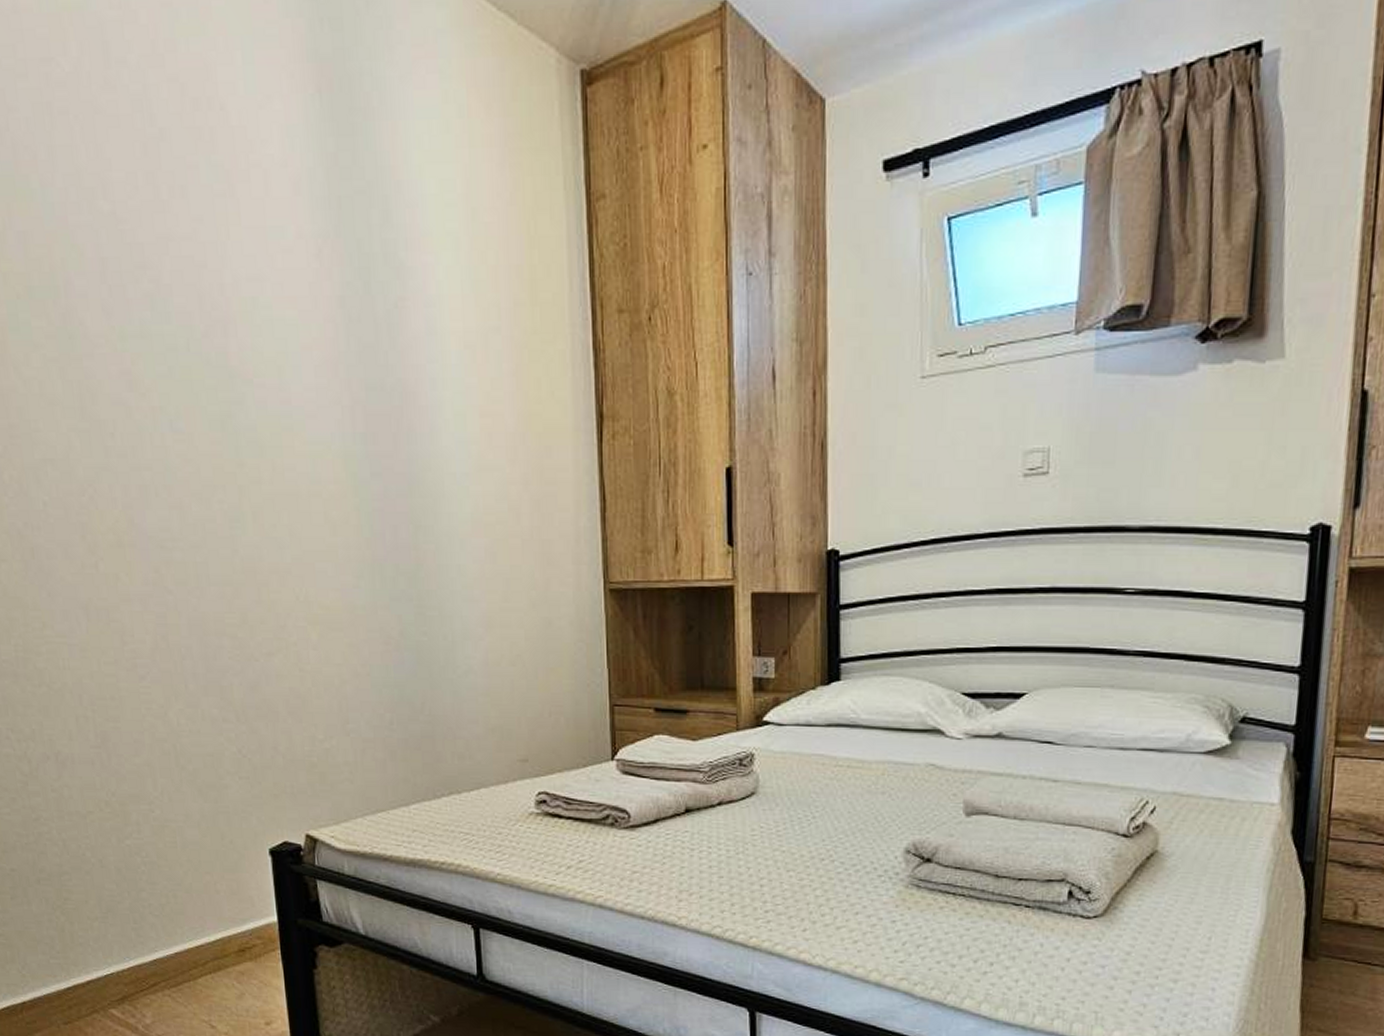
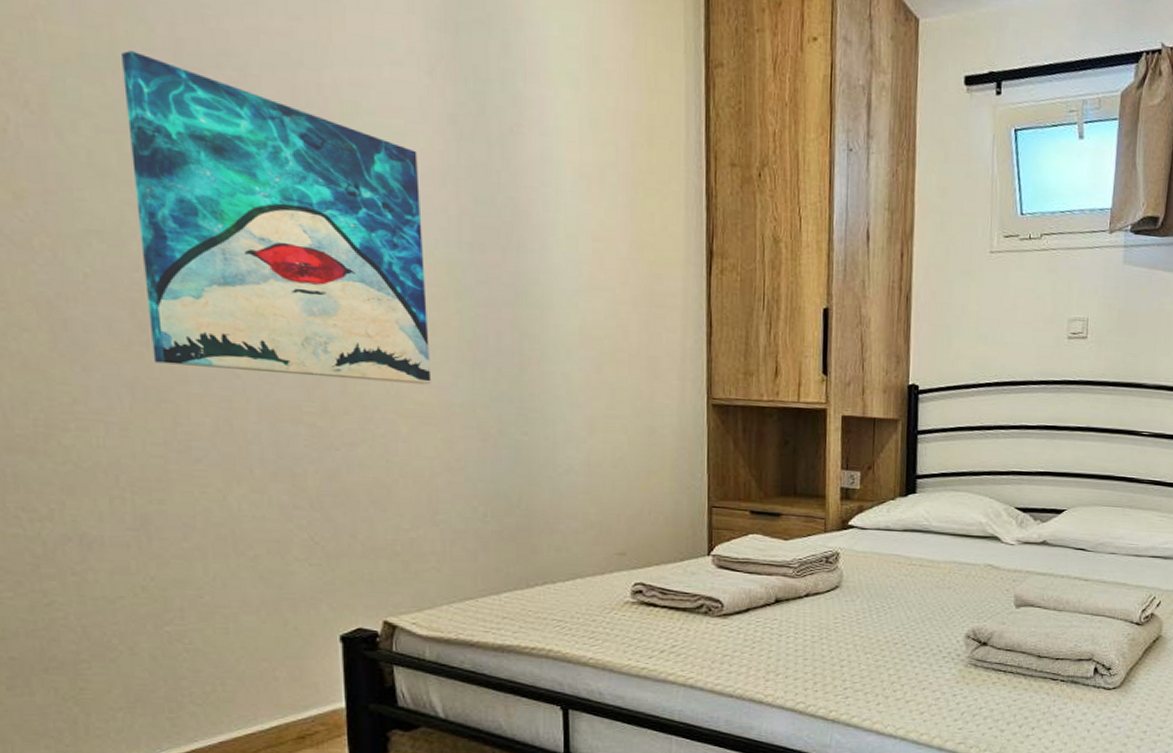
wall art: none [59,276,336,588] -> present [122,49,432,385]

